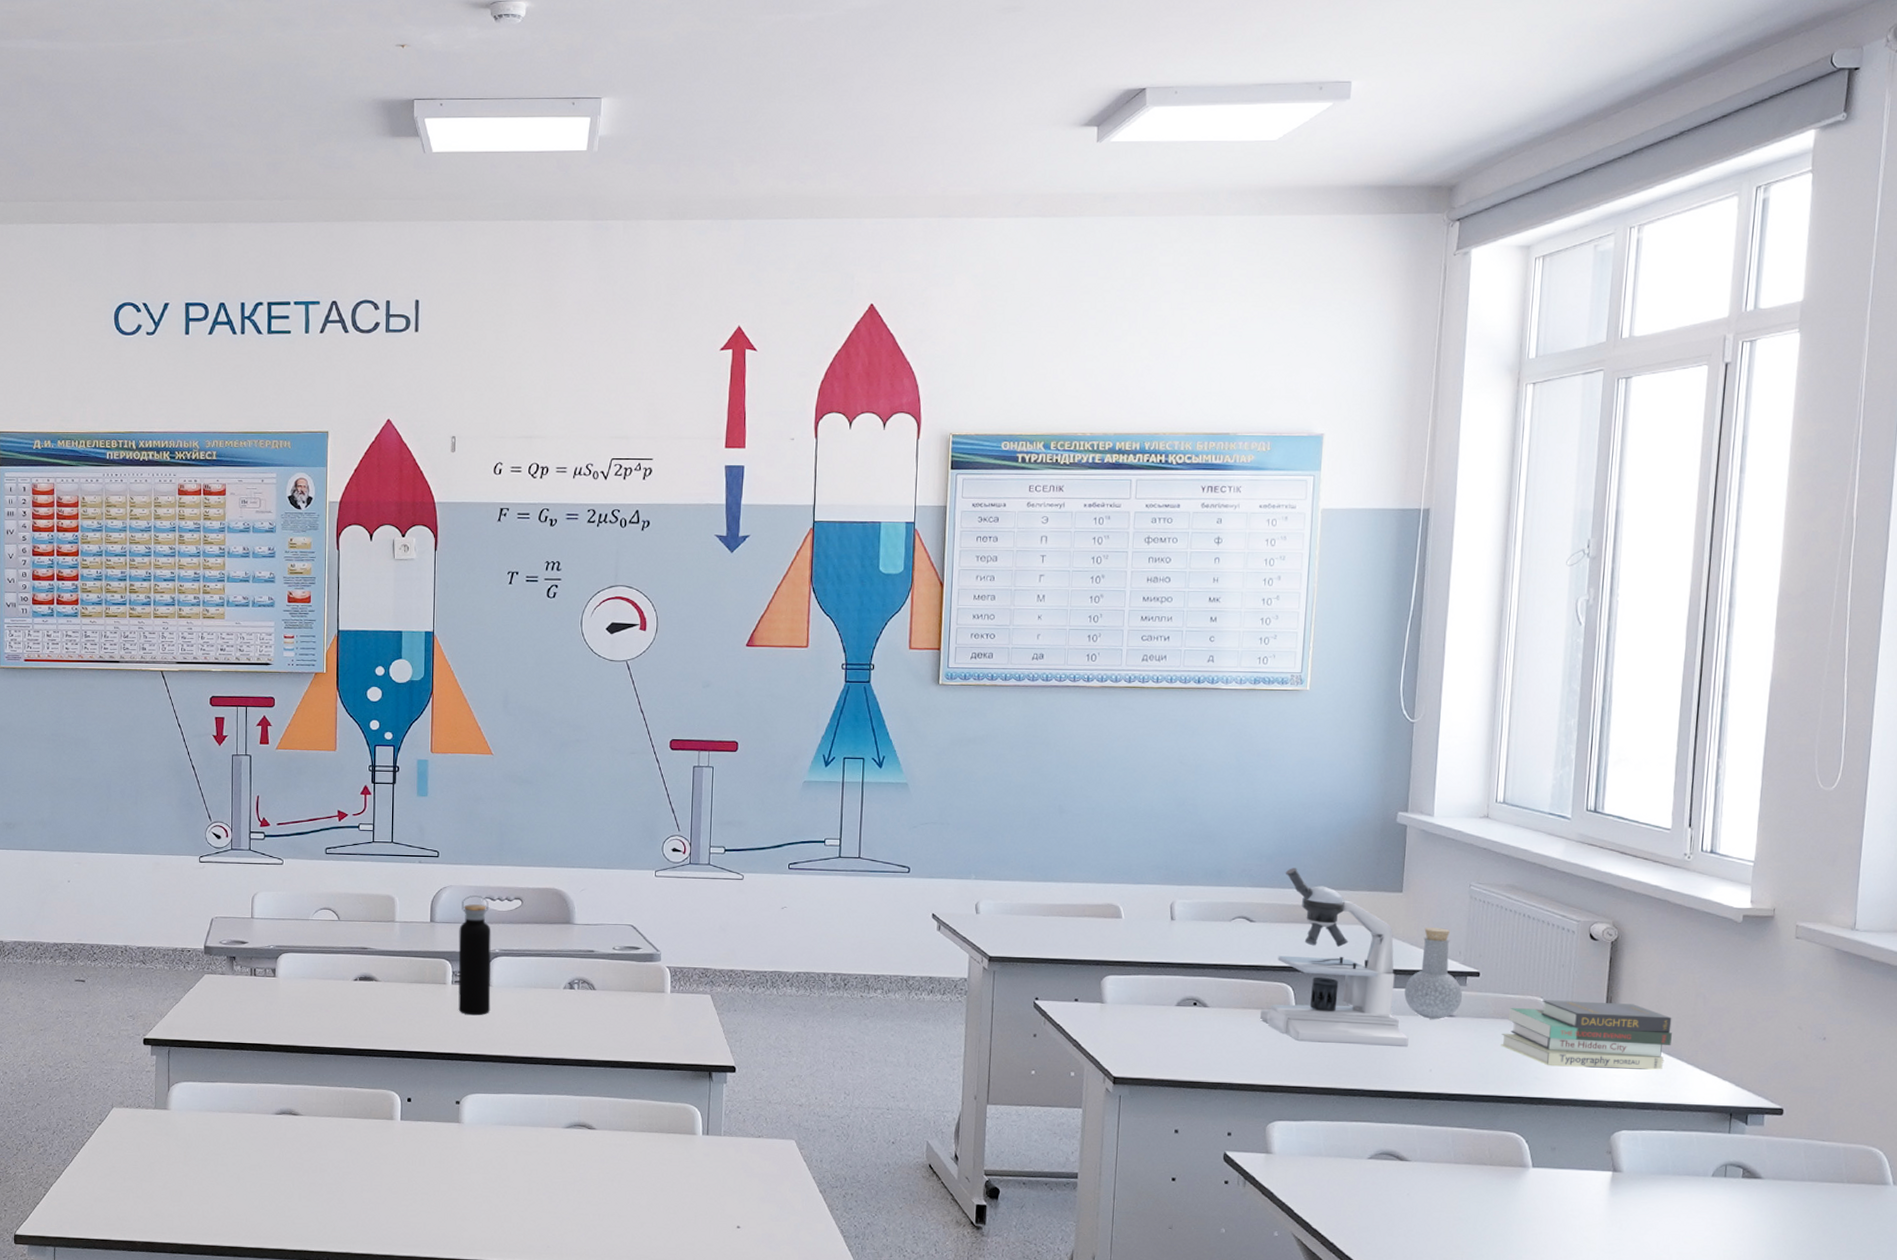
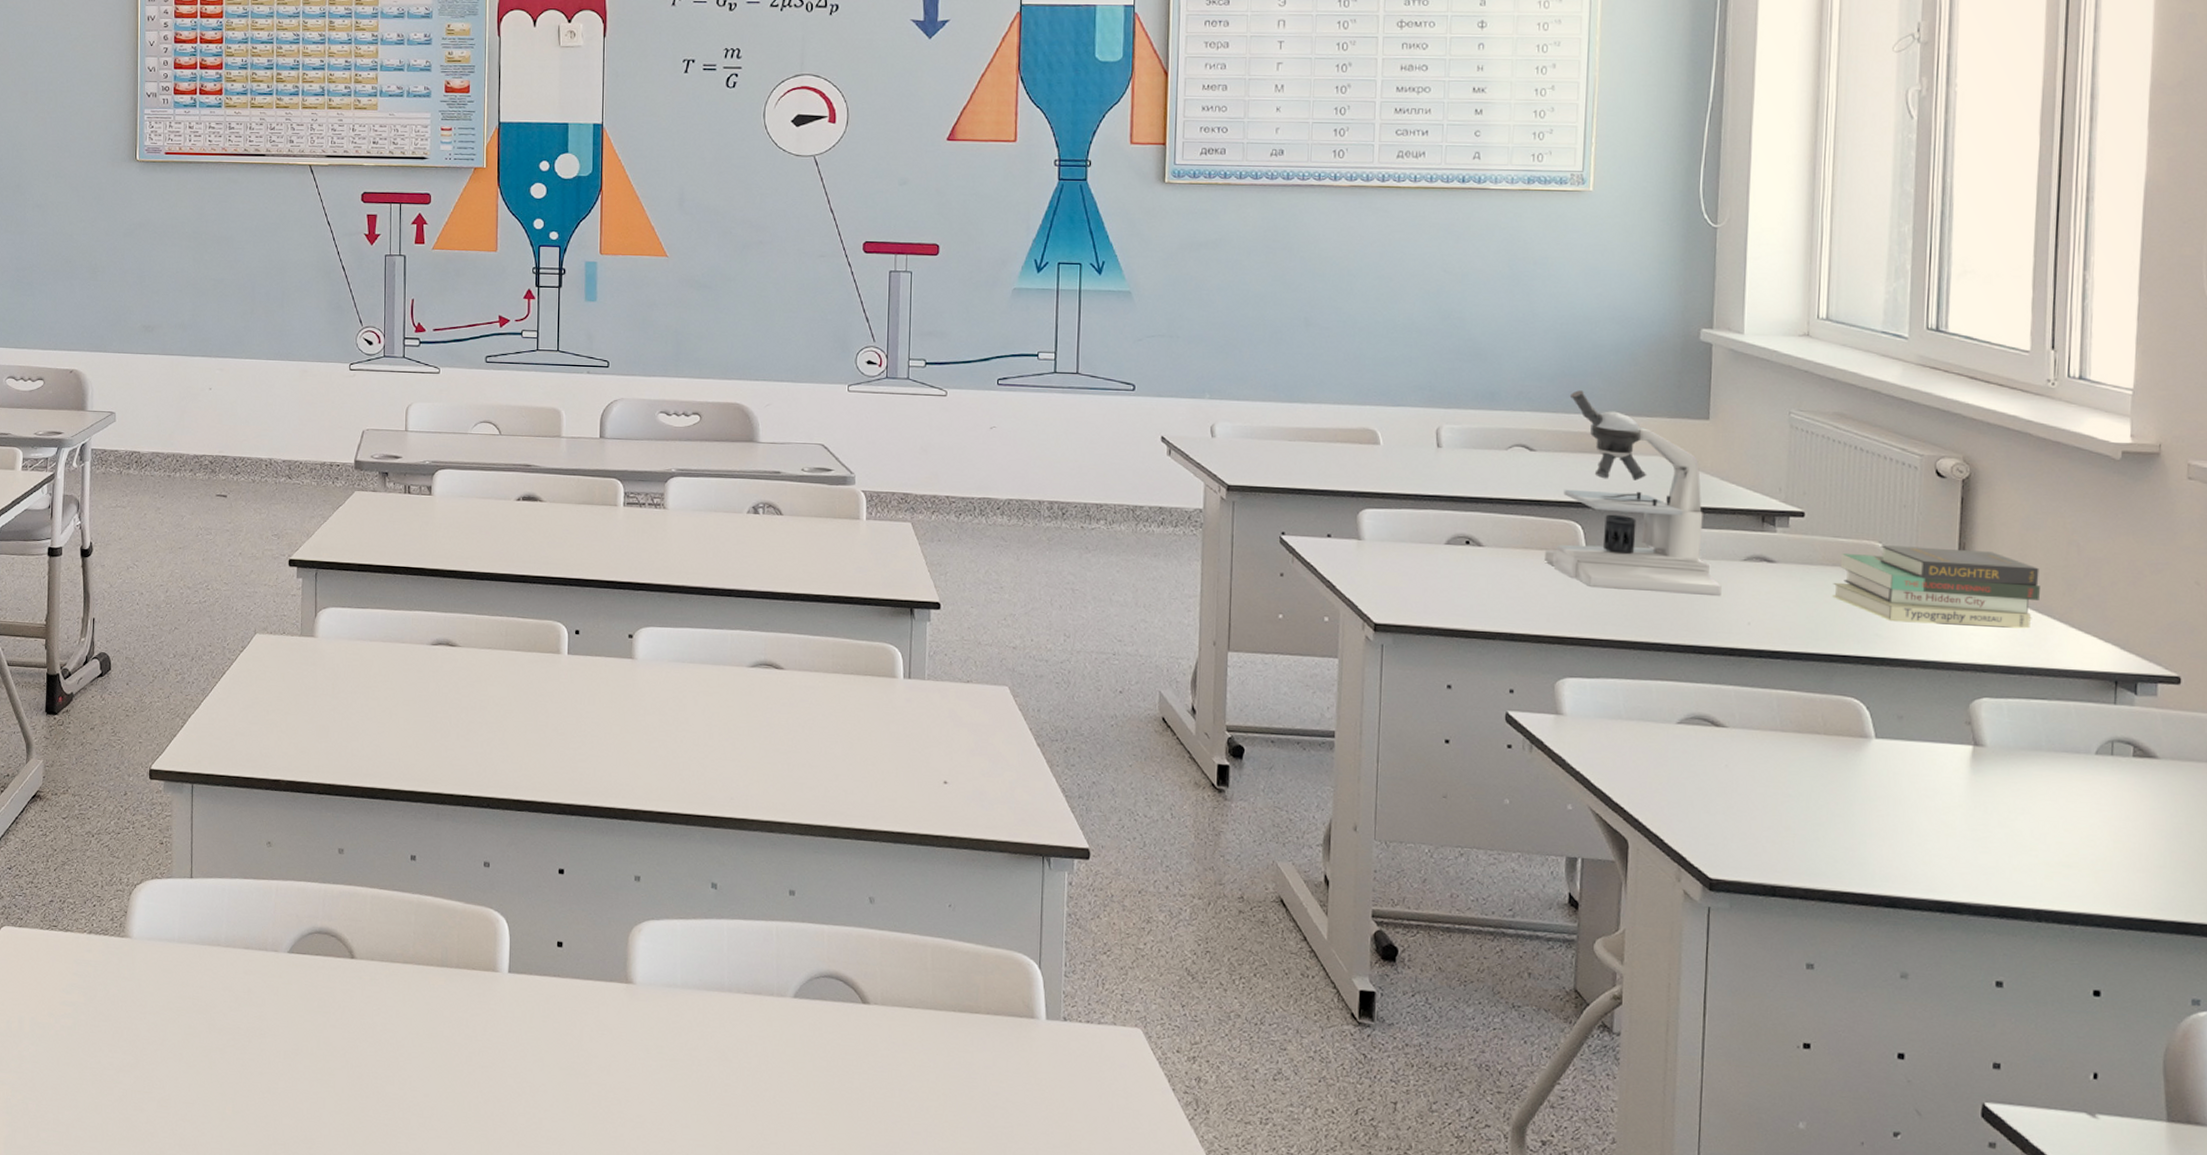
water bottle: present [458,895,491,1015] -> none [630,410,667,540]
flask: present [1404,928,1462,1019] -> none [1715,460,1784,565]

